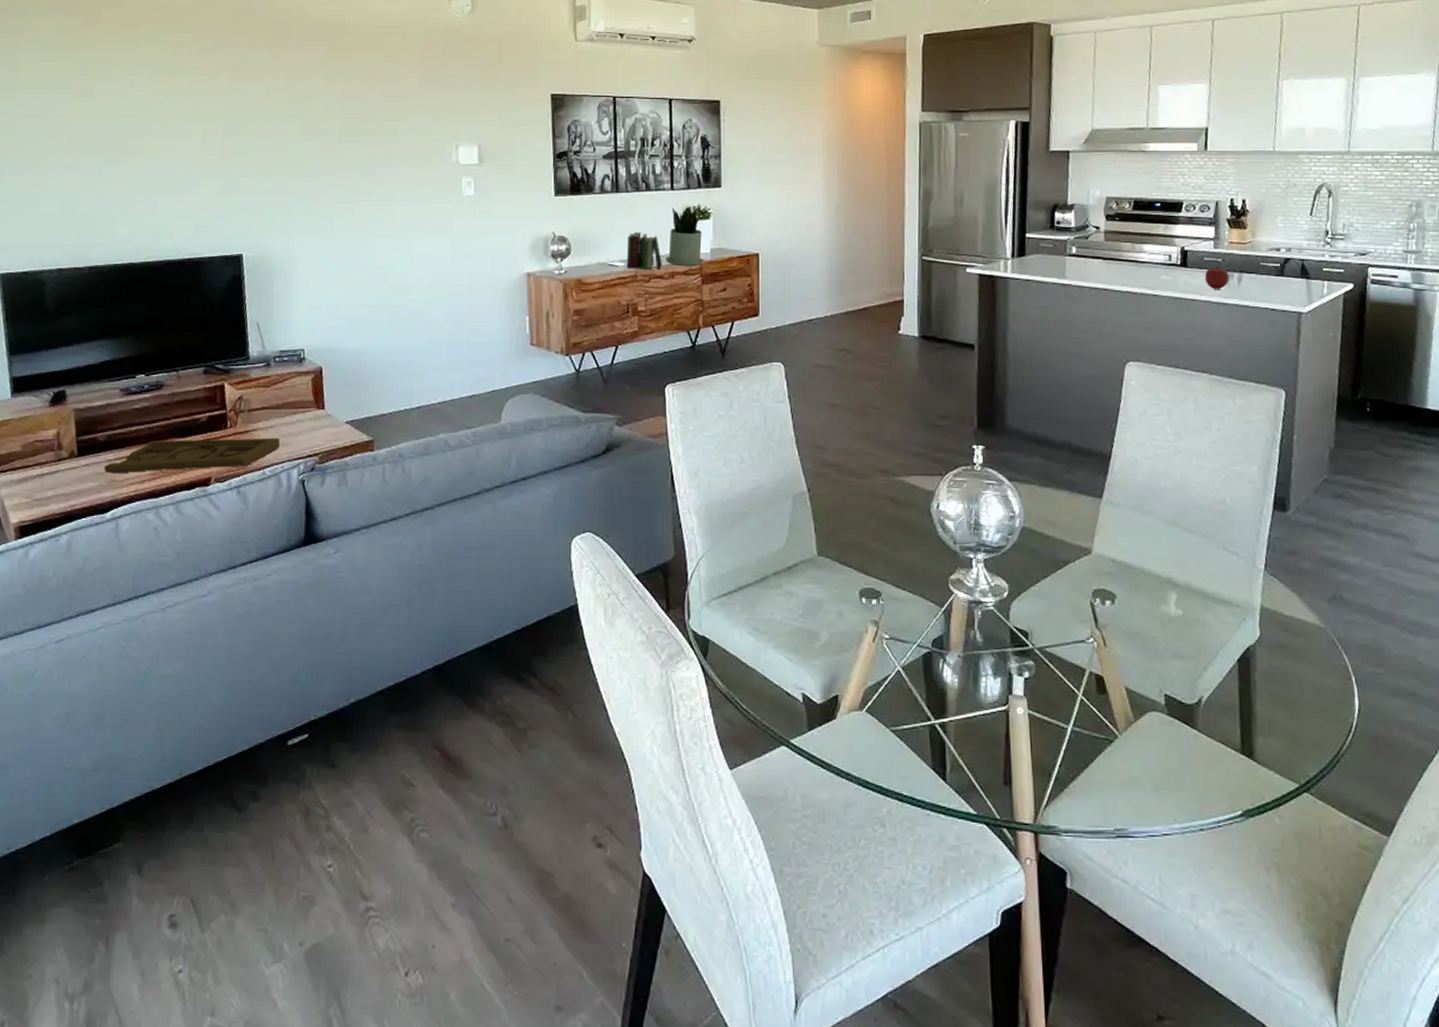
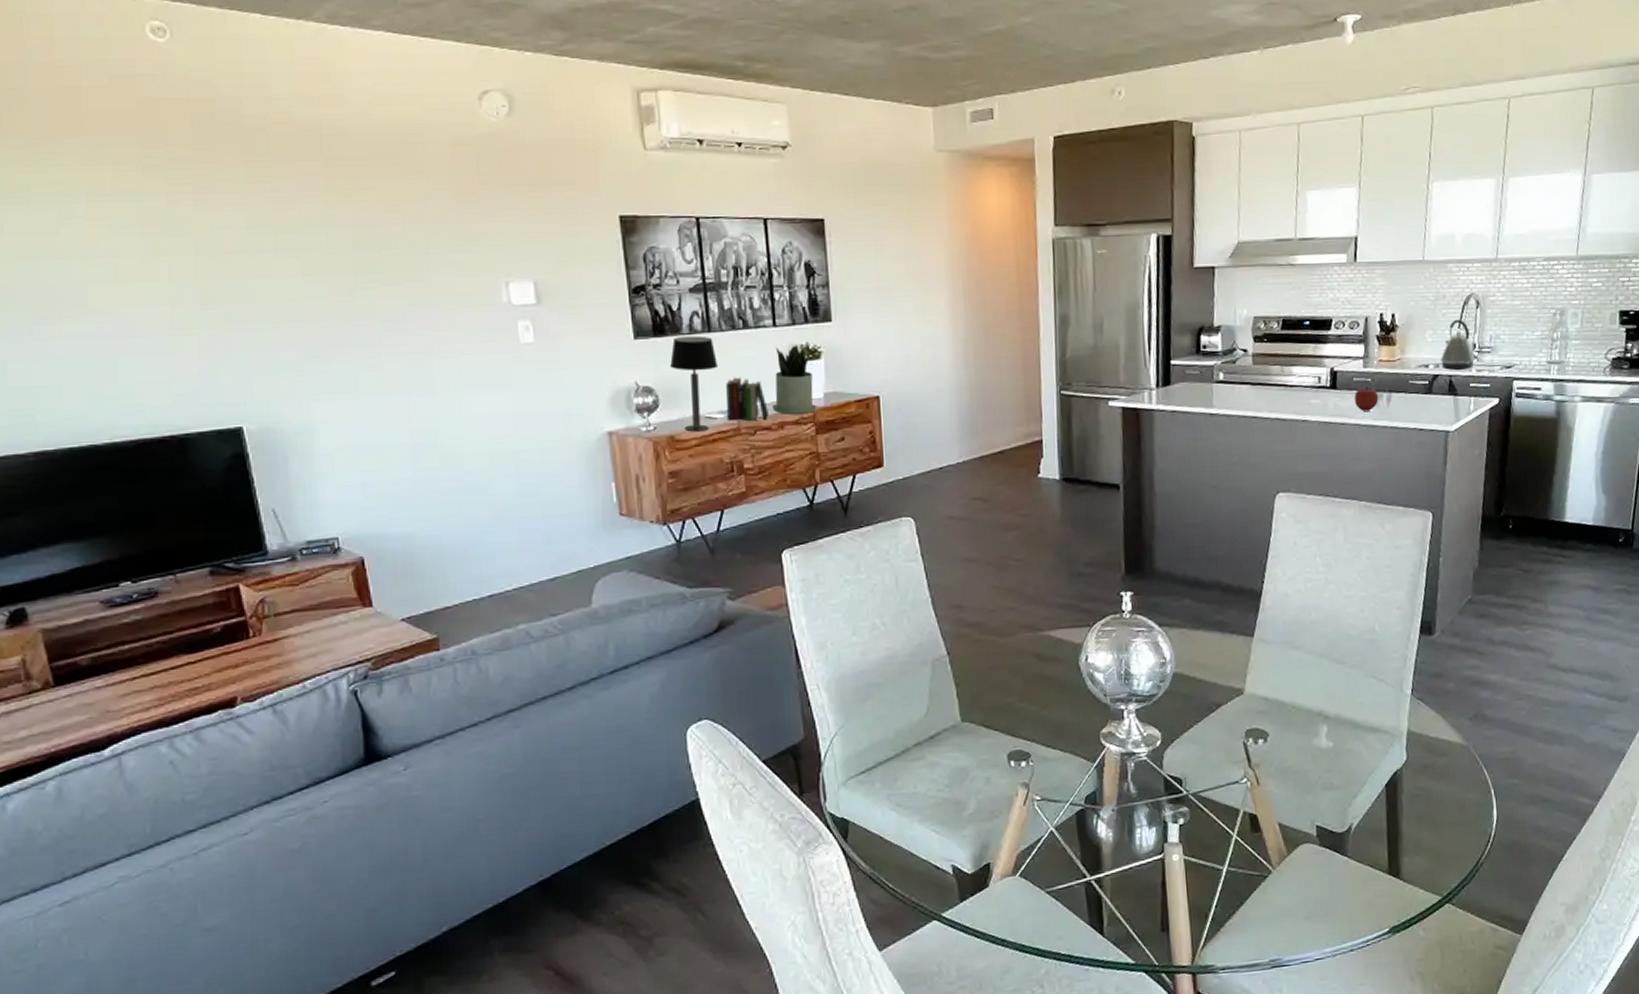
decorative tray: present [103,437,280,474] -> none [92,644,320,704]
table lamp: none [583,195,622,277] -> present [670,336,718,432]
kettle: none [1291,207,1329,256] -> present [1439,319,1476,371]

